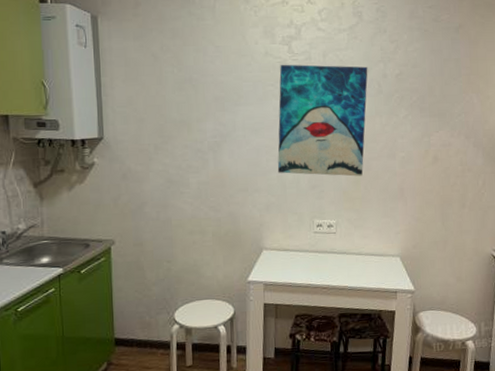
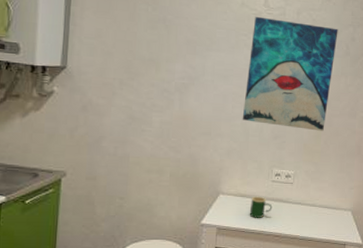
mug: none [294,249,317,271] -> present [249,196,273,218]

